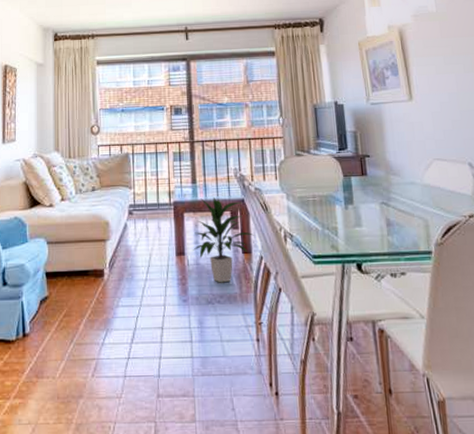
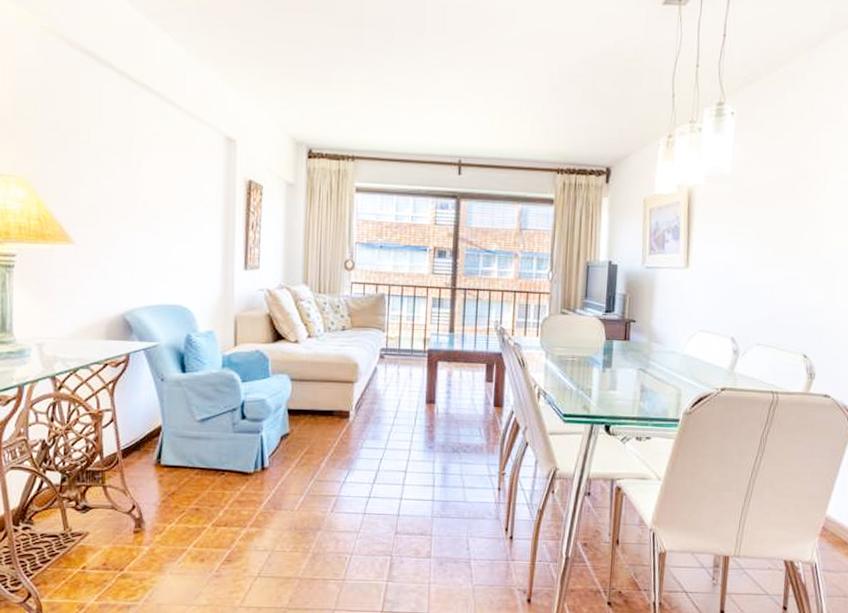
indoor plant: present [193,196,255,283] -> none [444,348,509,434]

